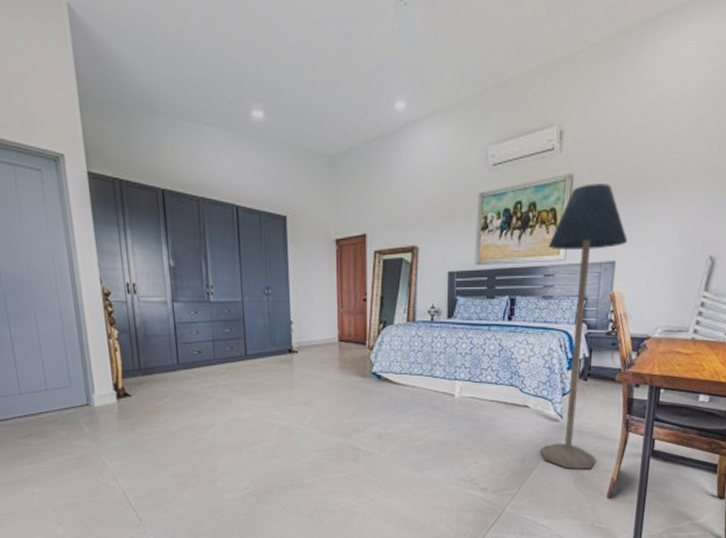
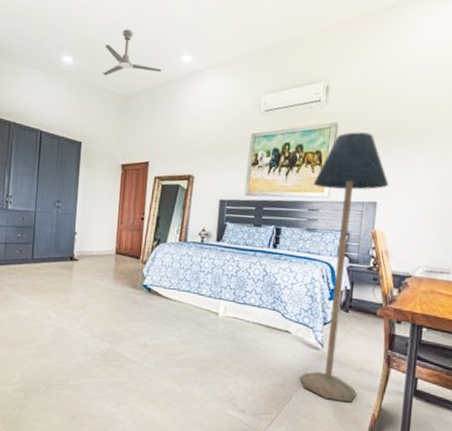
ceiling fan: none [301,71,372,132] -> present [103,29,162,76]

